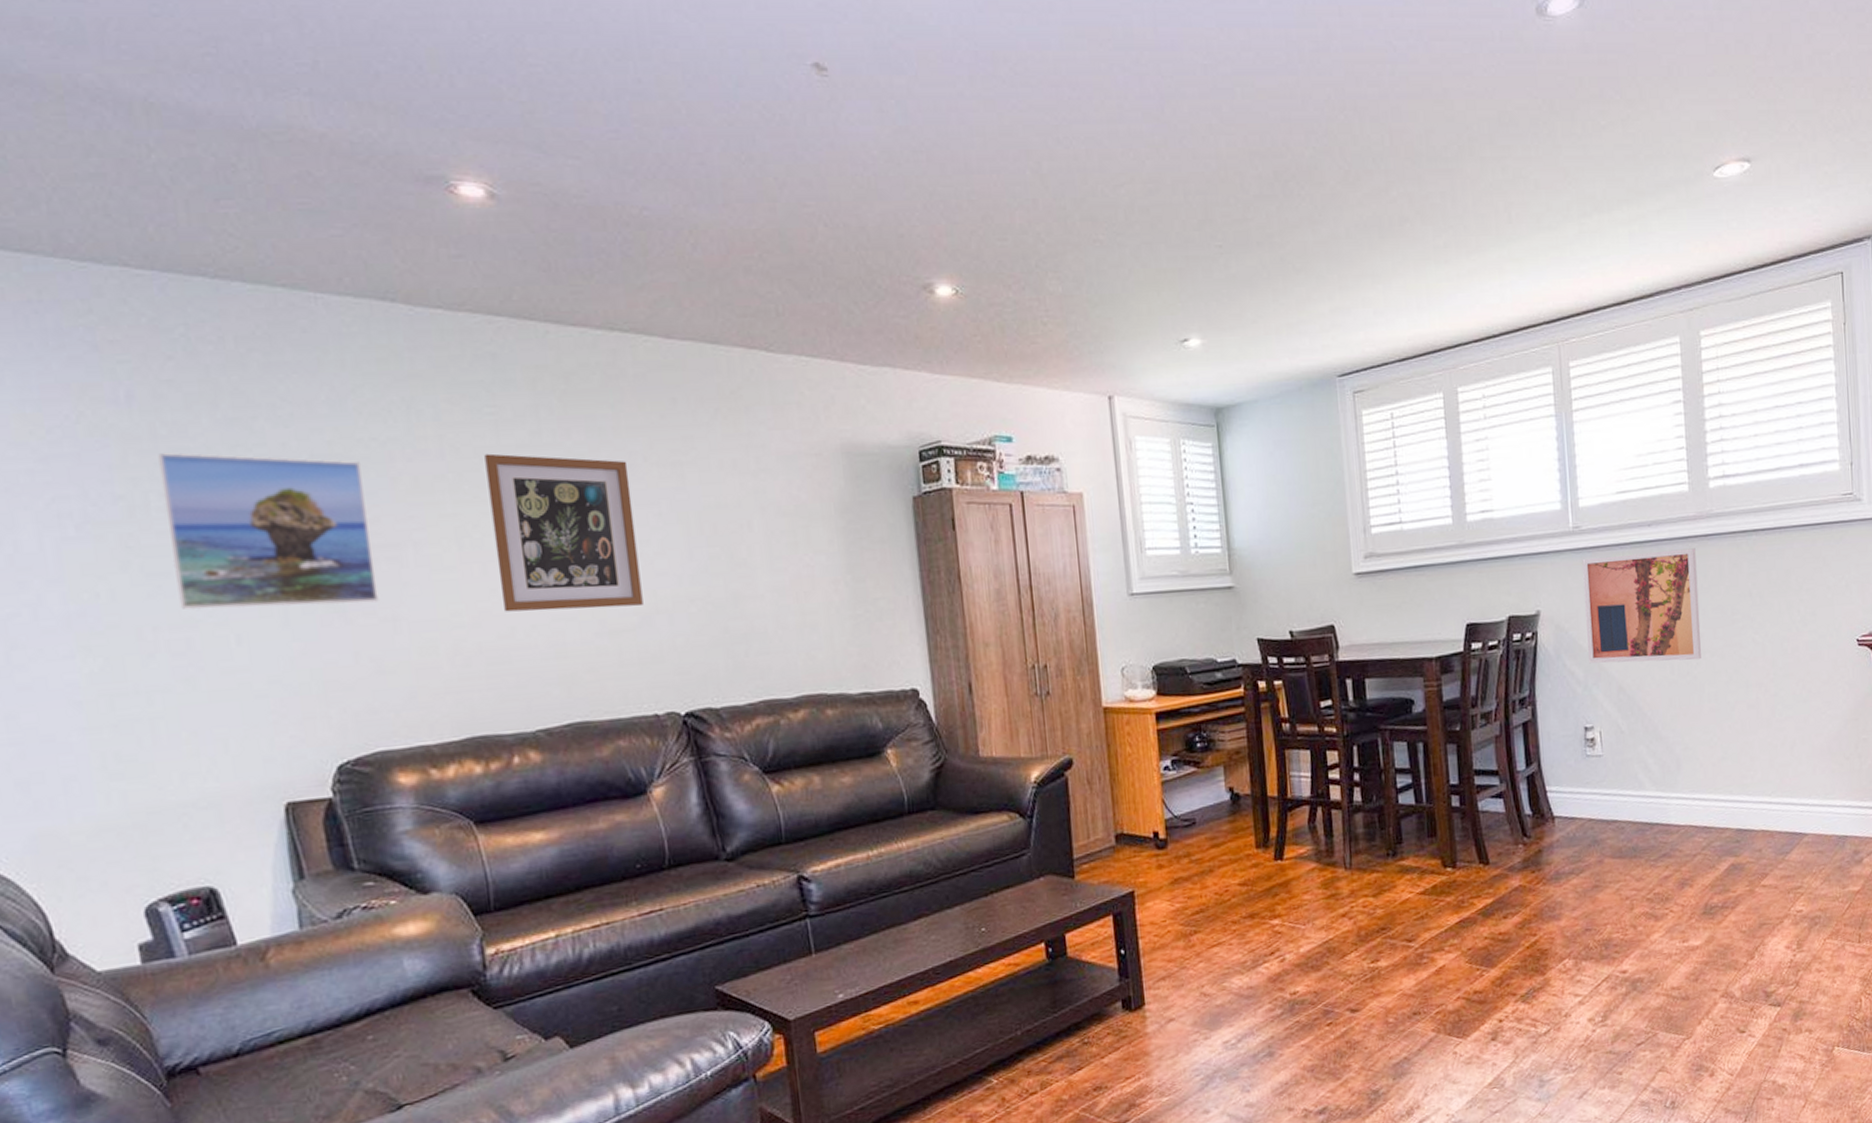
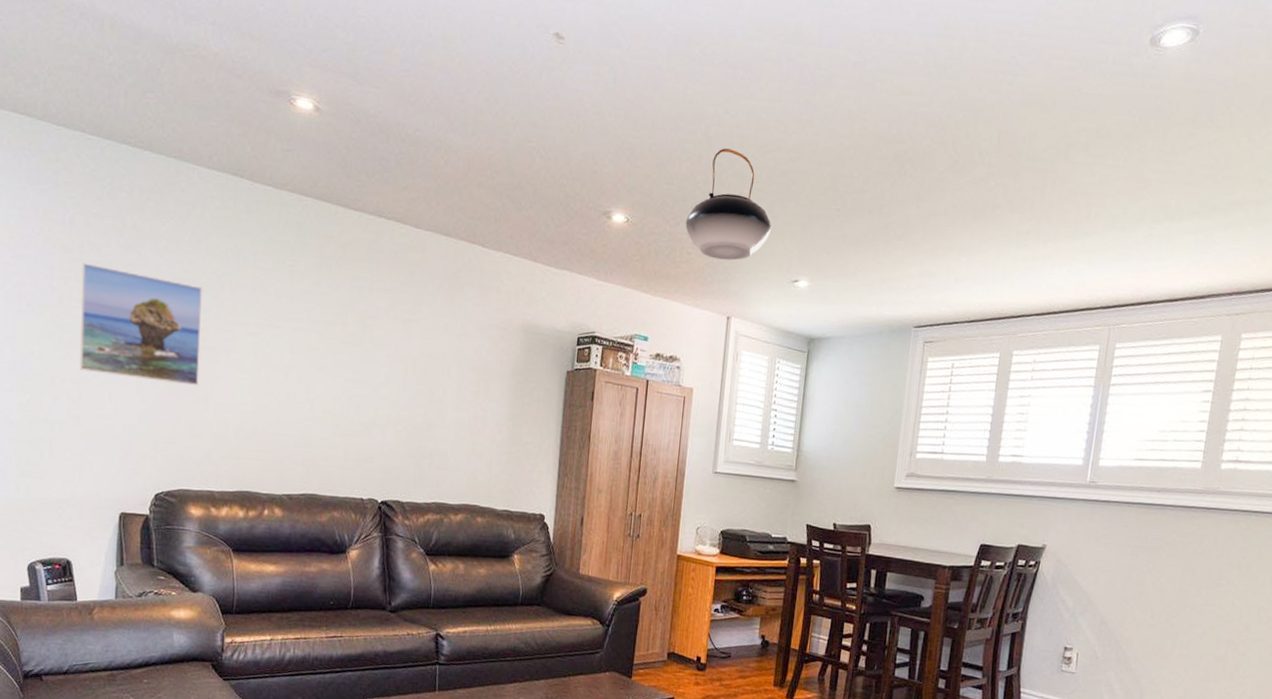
wall art: present [484,453,643,612] -> none [276,294,374,419]
pendant light: none [1032,187,1143,326] -> present [685,148,772,261]
wall art: present [1582,548,1702,664] -> none [1079,509,1197,612]

